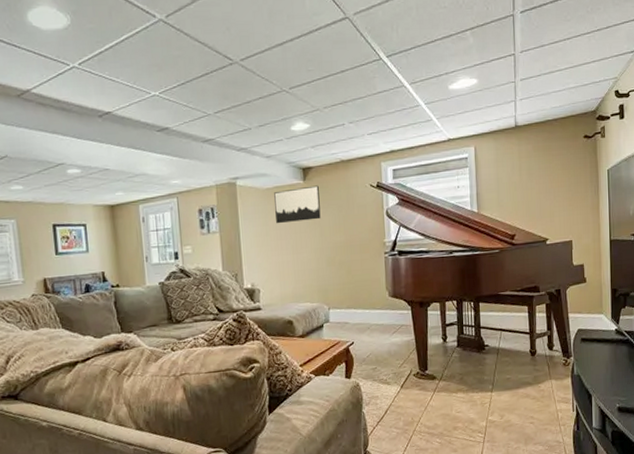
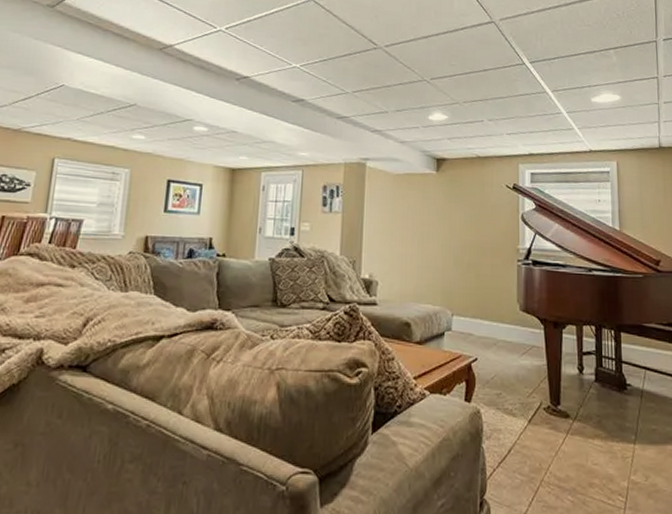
wall art: present [274,185,321,224] -> none [404,178,452,214]

